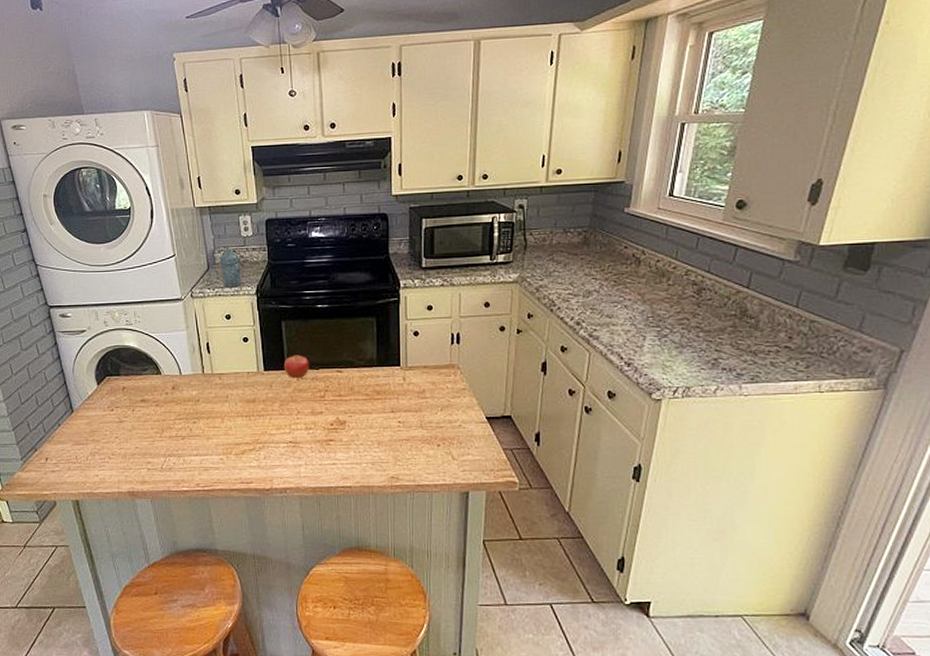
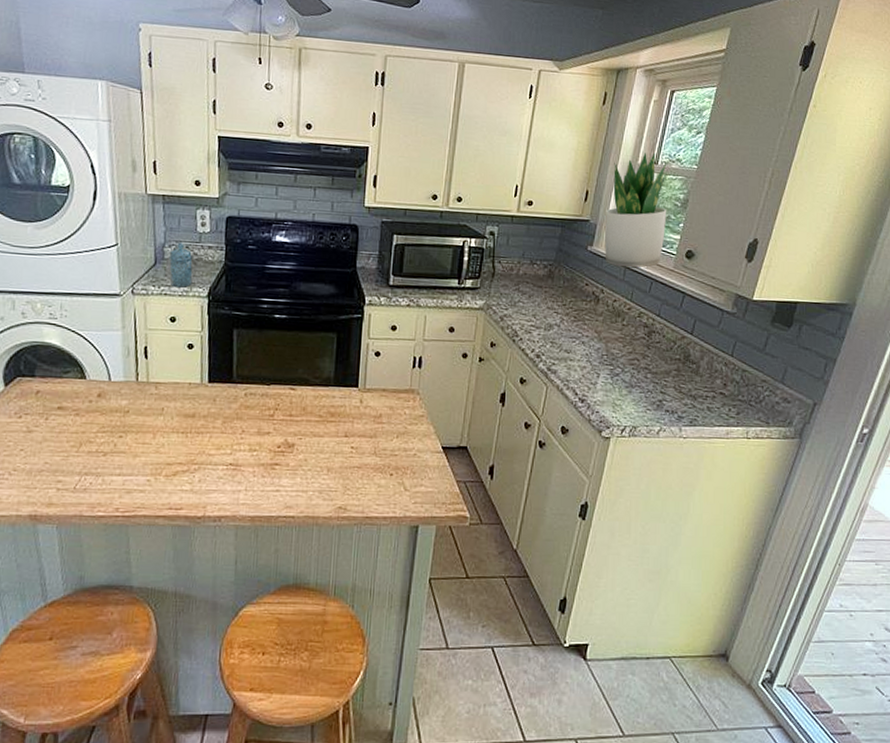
fruit: present [283,355,310,379] -> none [231,367,261,395]
planter: none [641,101,712,226] -> present [604,152,668,268]

